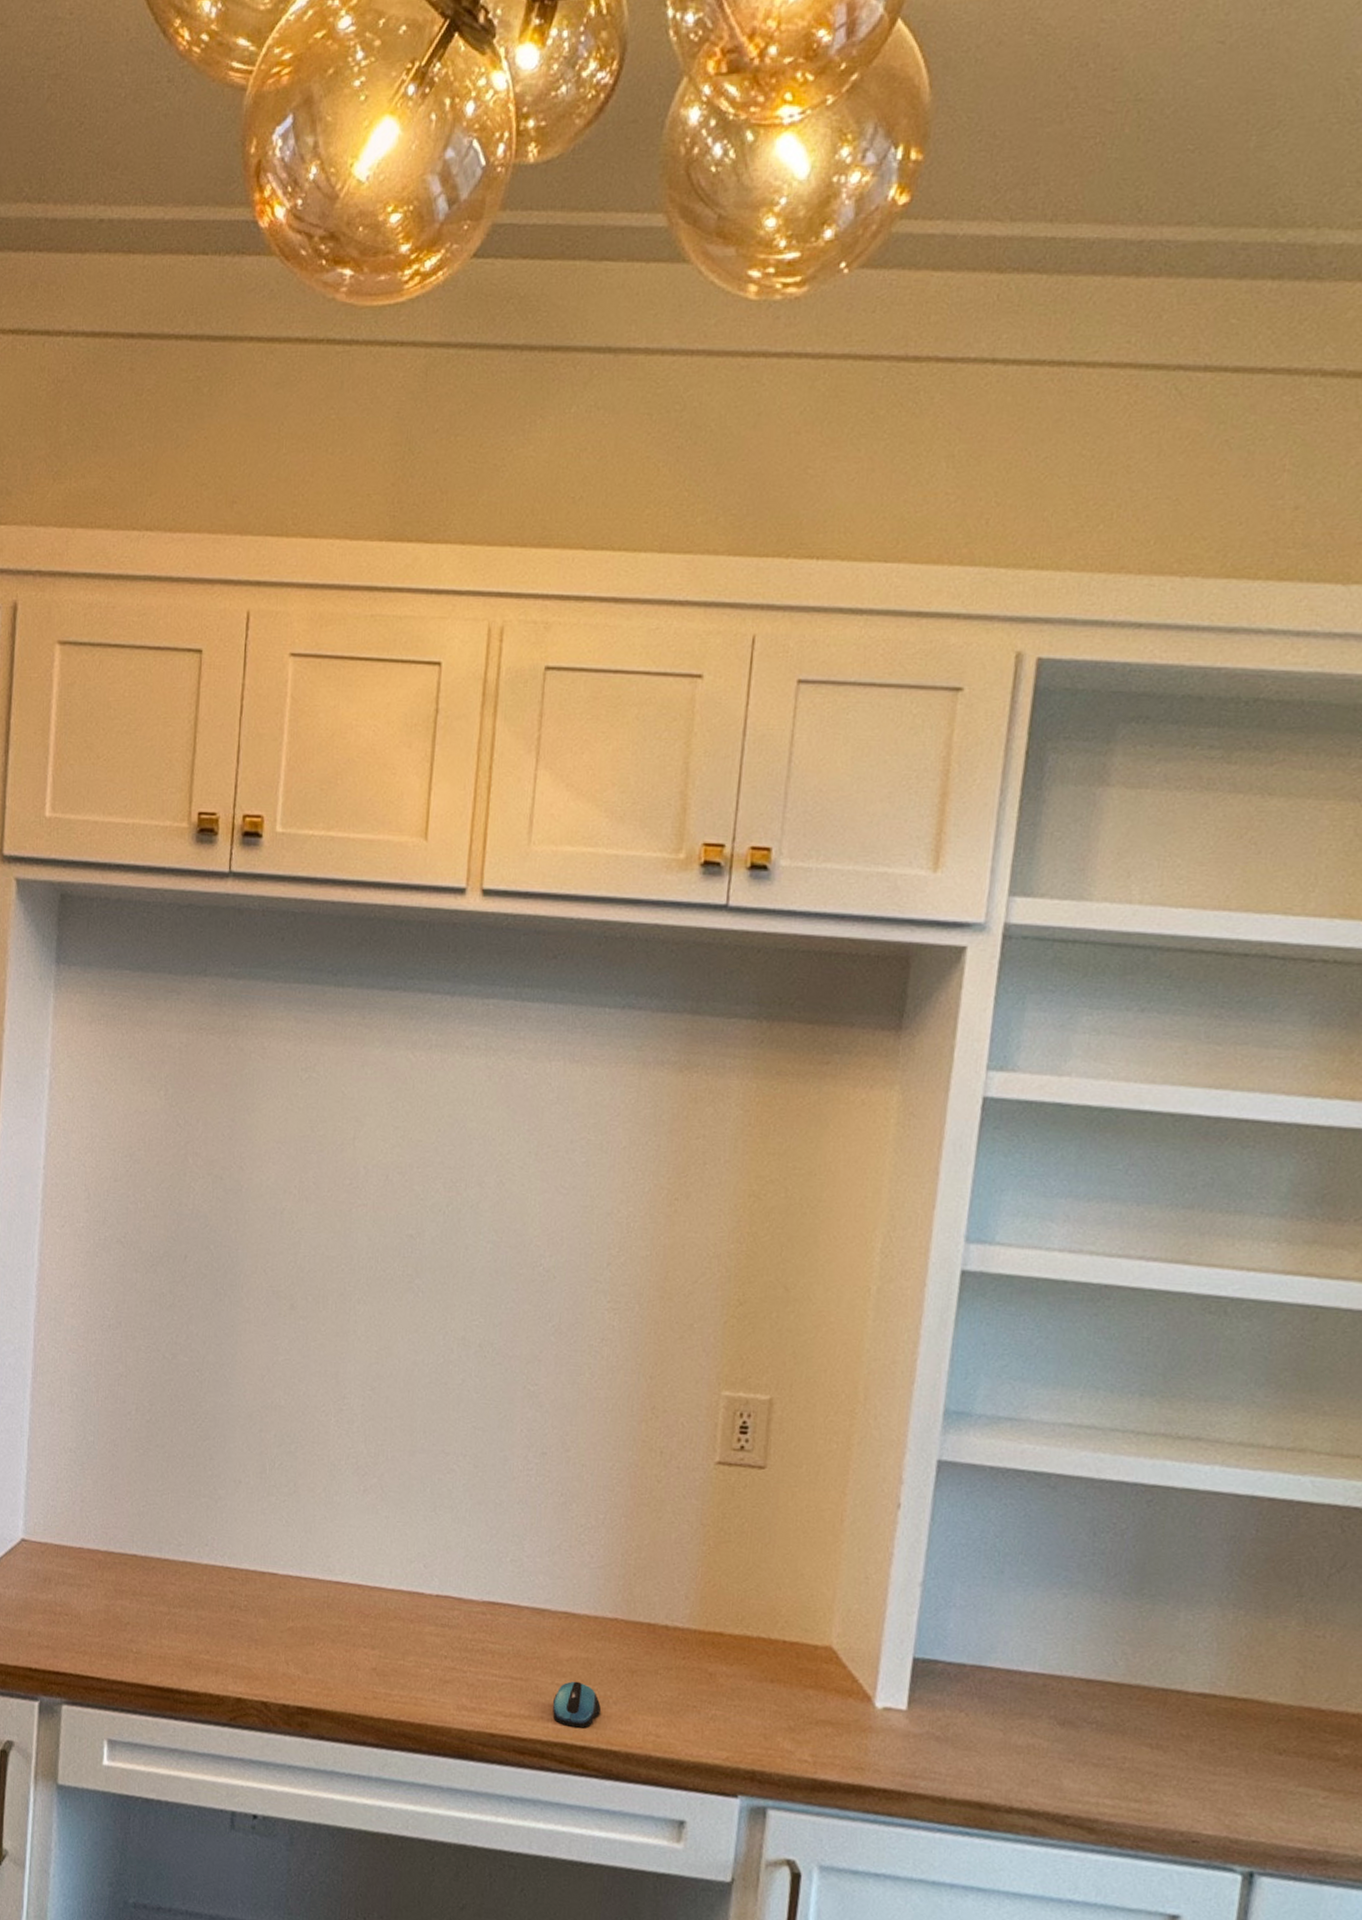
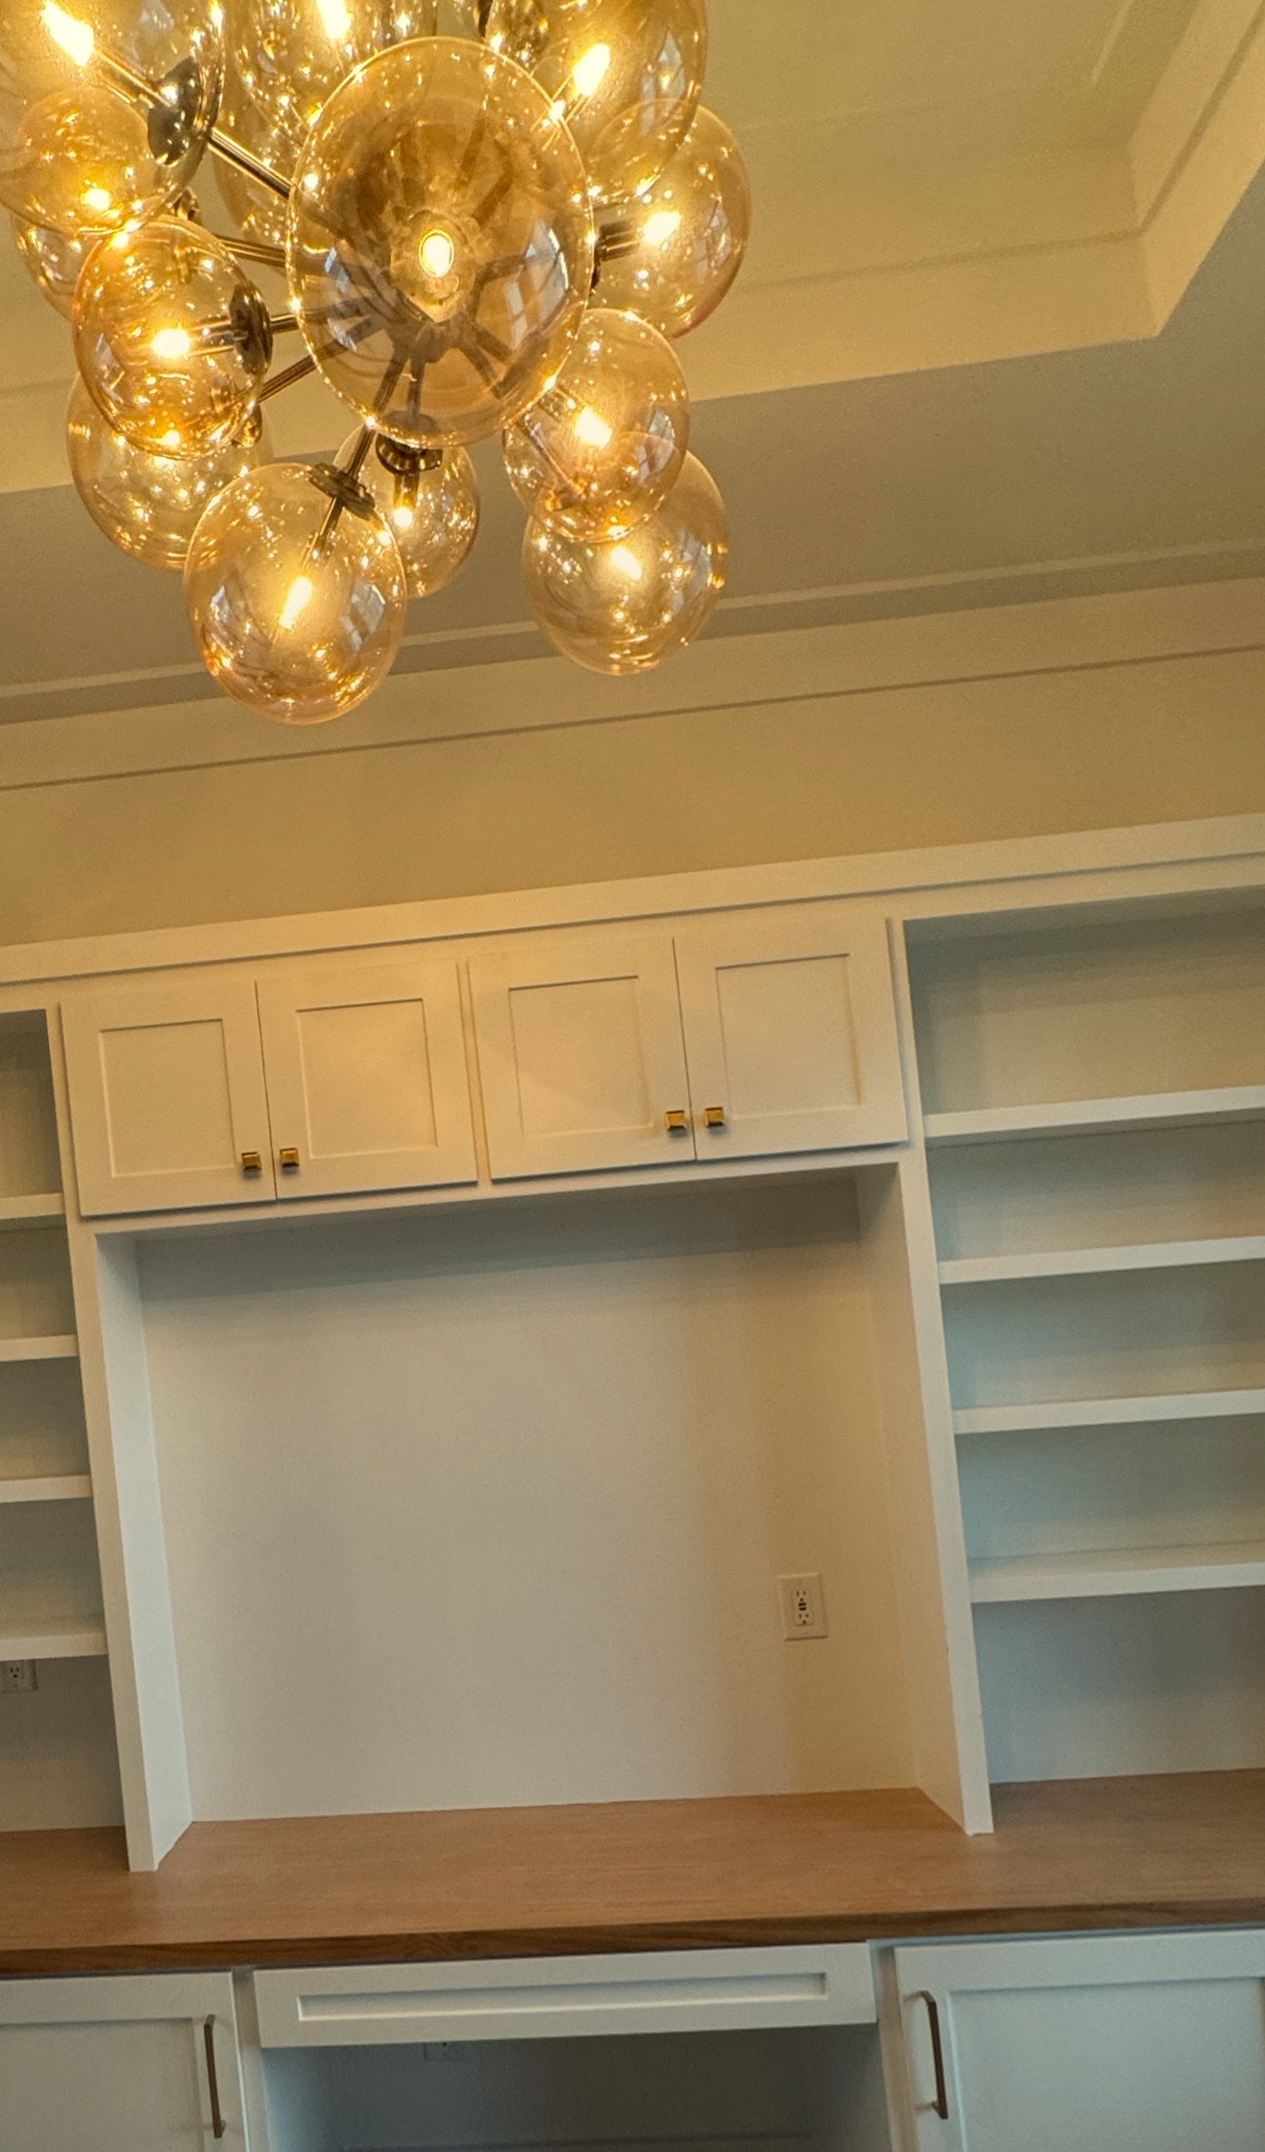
computer mouse: present [552,1681,601,1729] -> none [687,1861,731,1904]

